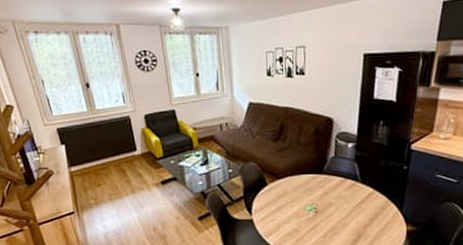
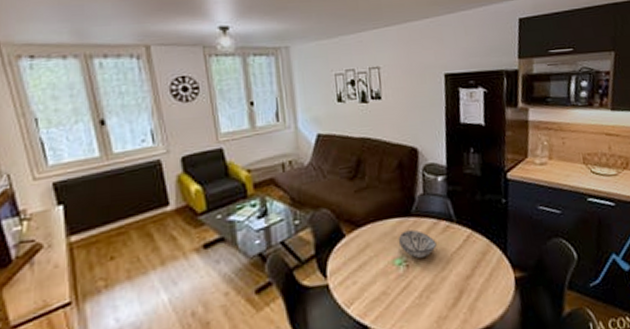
decorative bowl: none [310,184,342,207] -> present [398,229,437,258]

